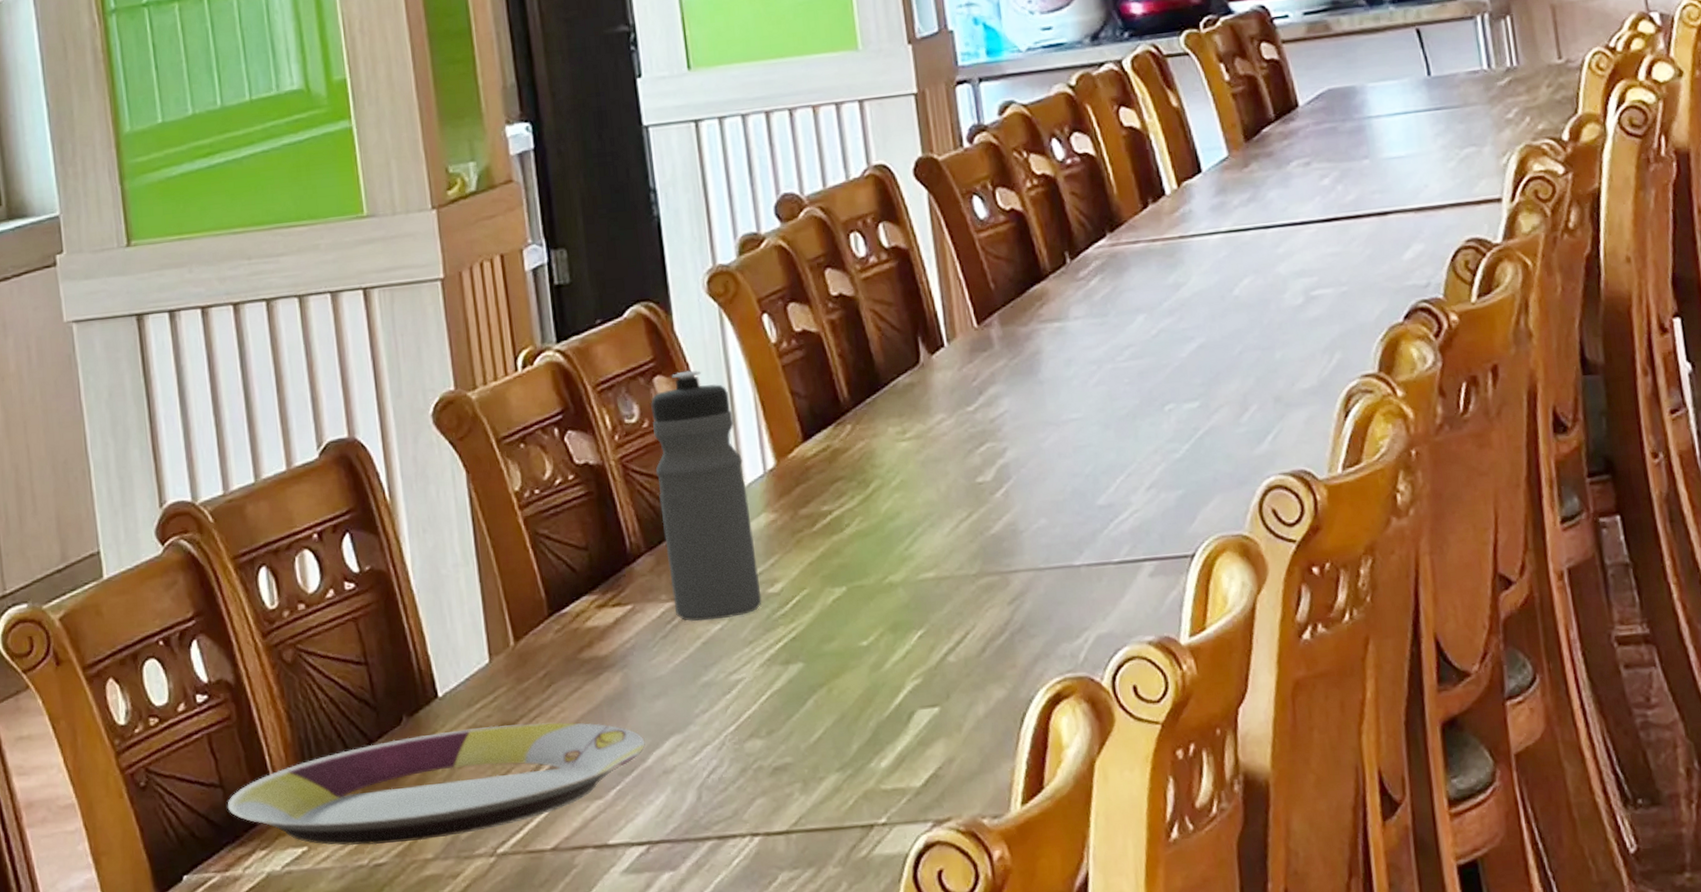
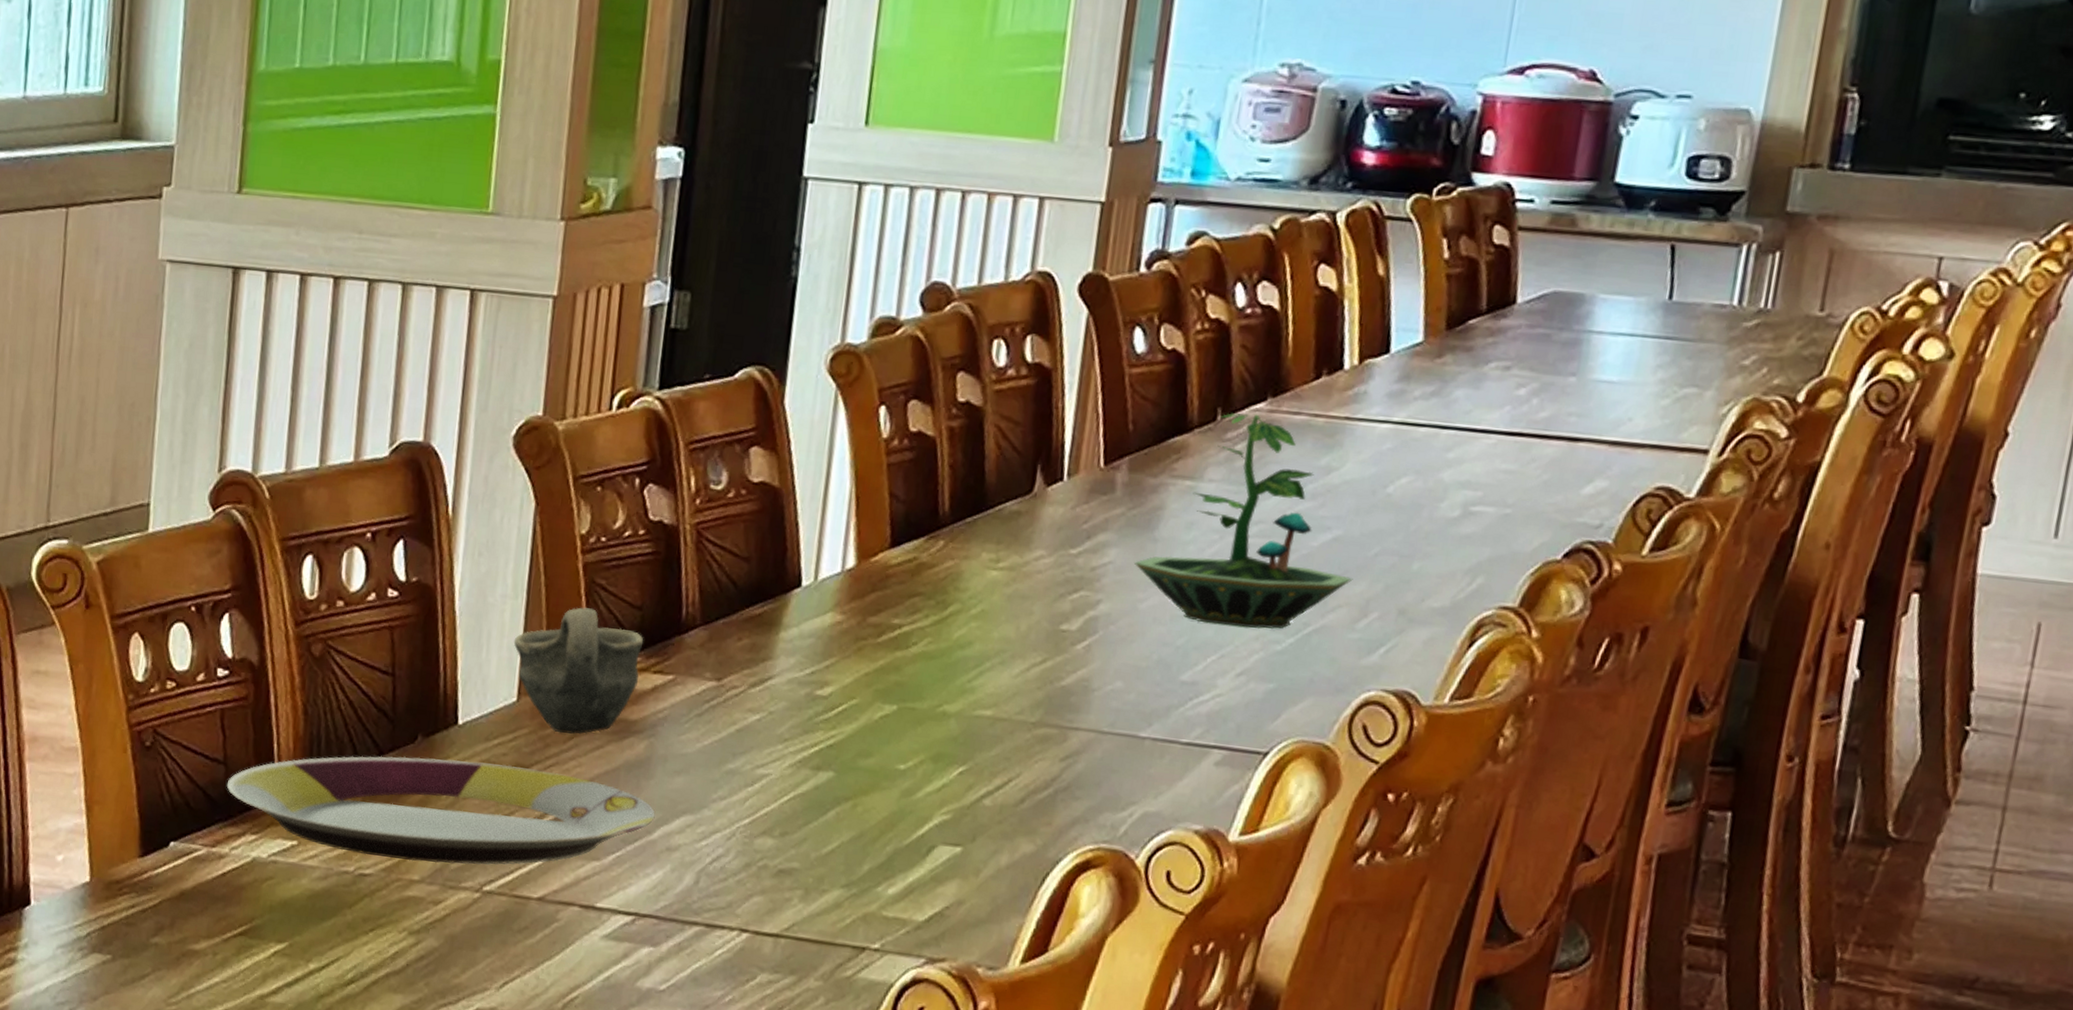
cup: none [474,559,600,684] -> present [513,607,644,735]
water bottle: present [651,370,762,622] -> none [716,447,825,711]
terrarium: none [1028,250,1226,449] -> present [1134,413,1353,630]

